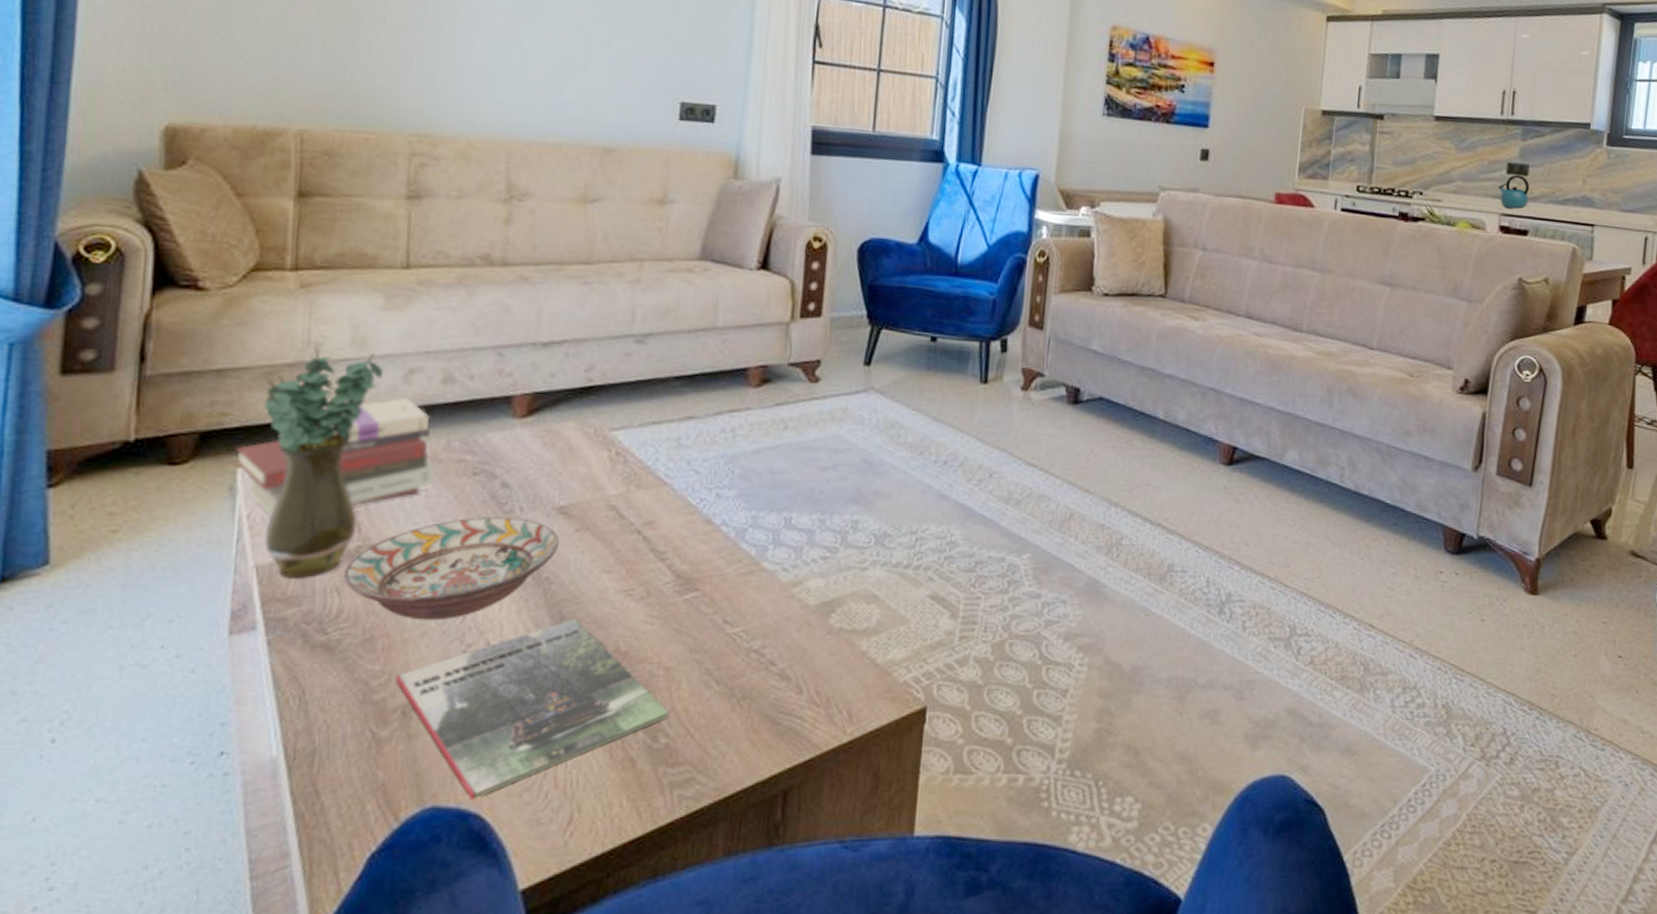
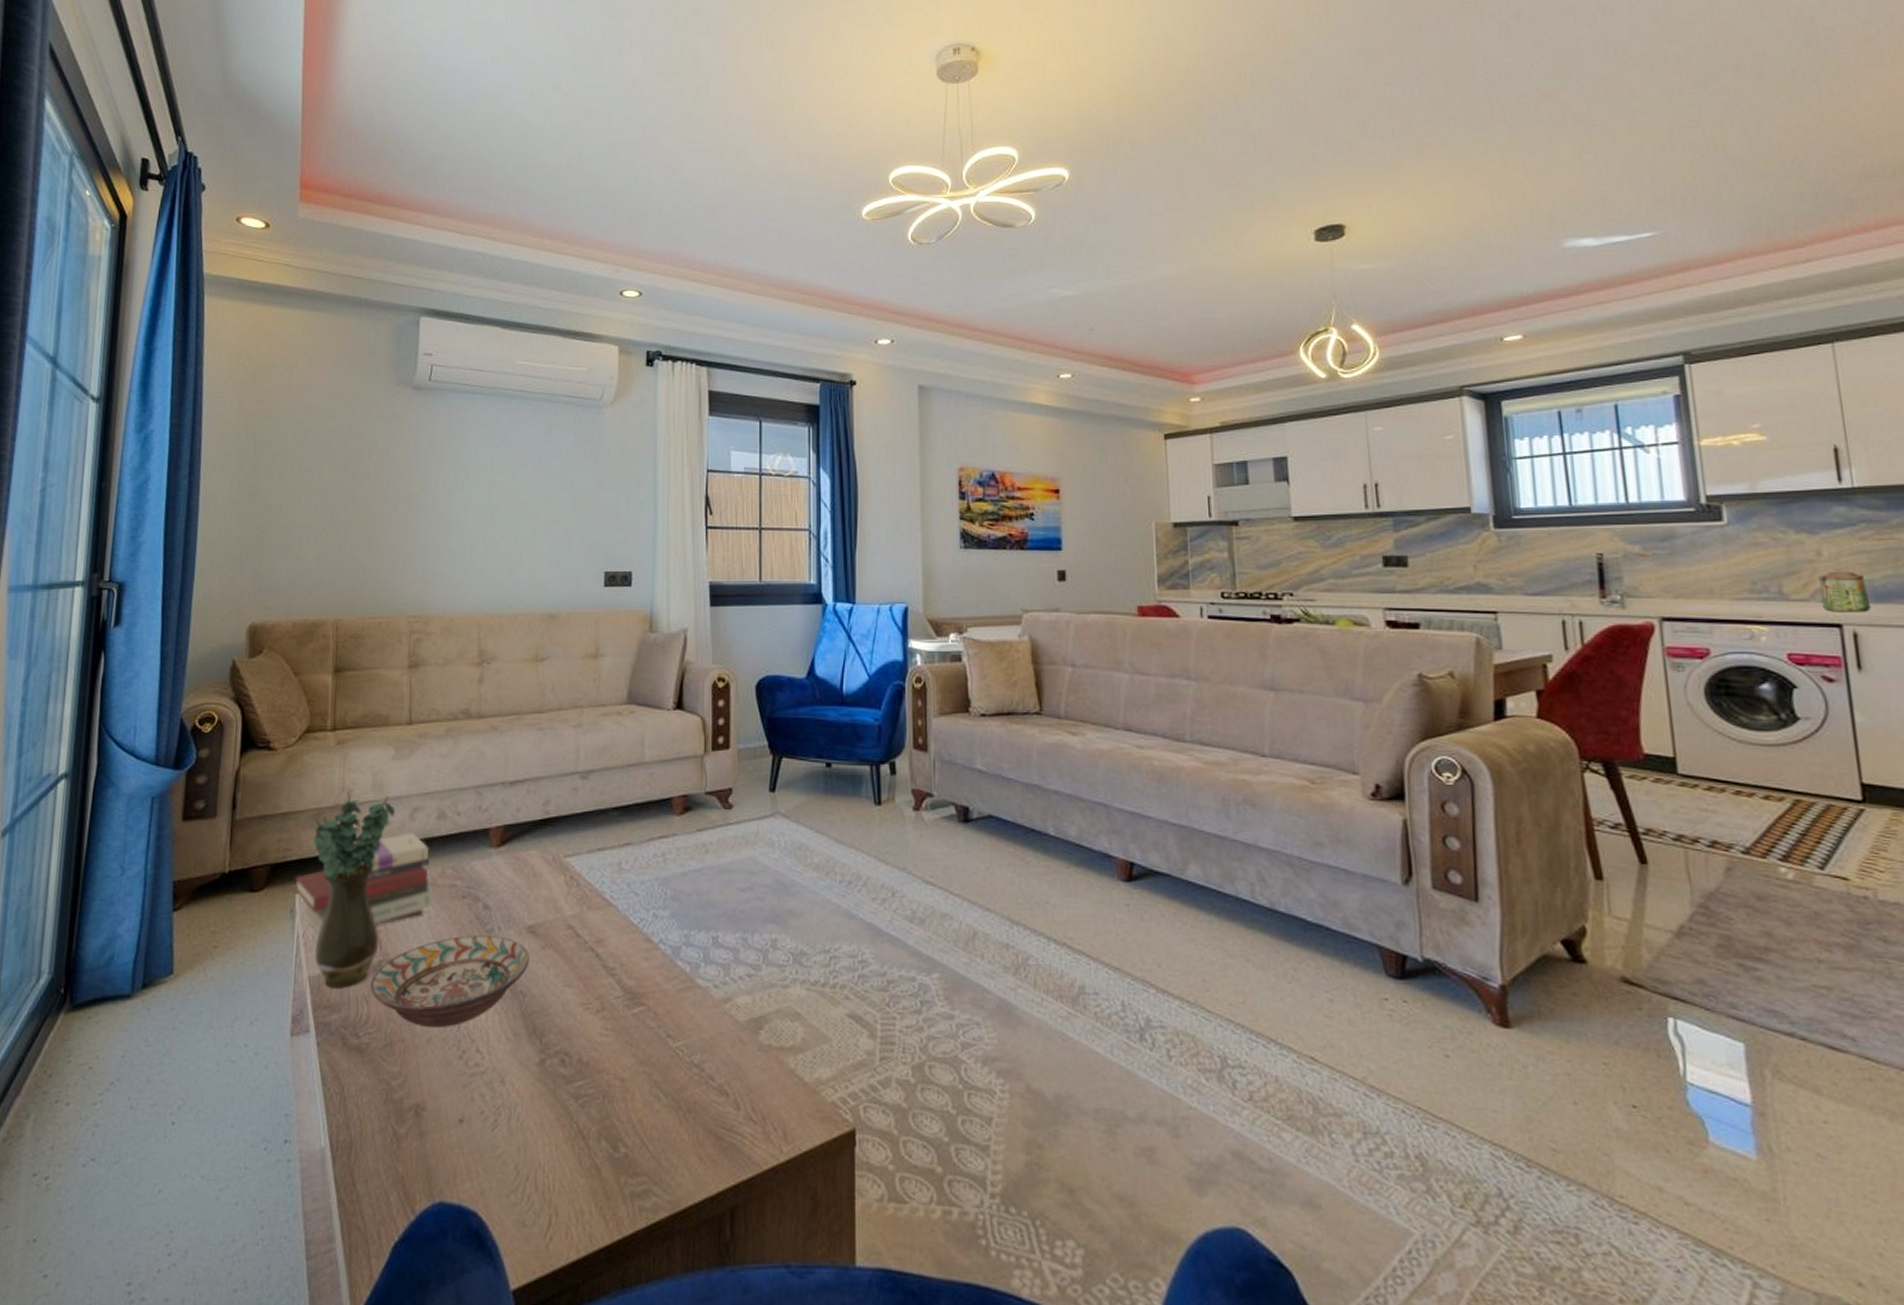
magazine: present [395,618,669,800] -> none [409,1029,626,1198]
kettle: present [1498,174,1529,210] -> none [1376,567,1414,603]

